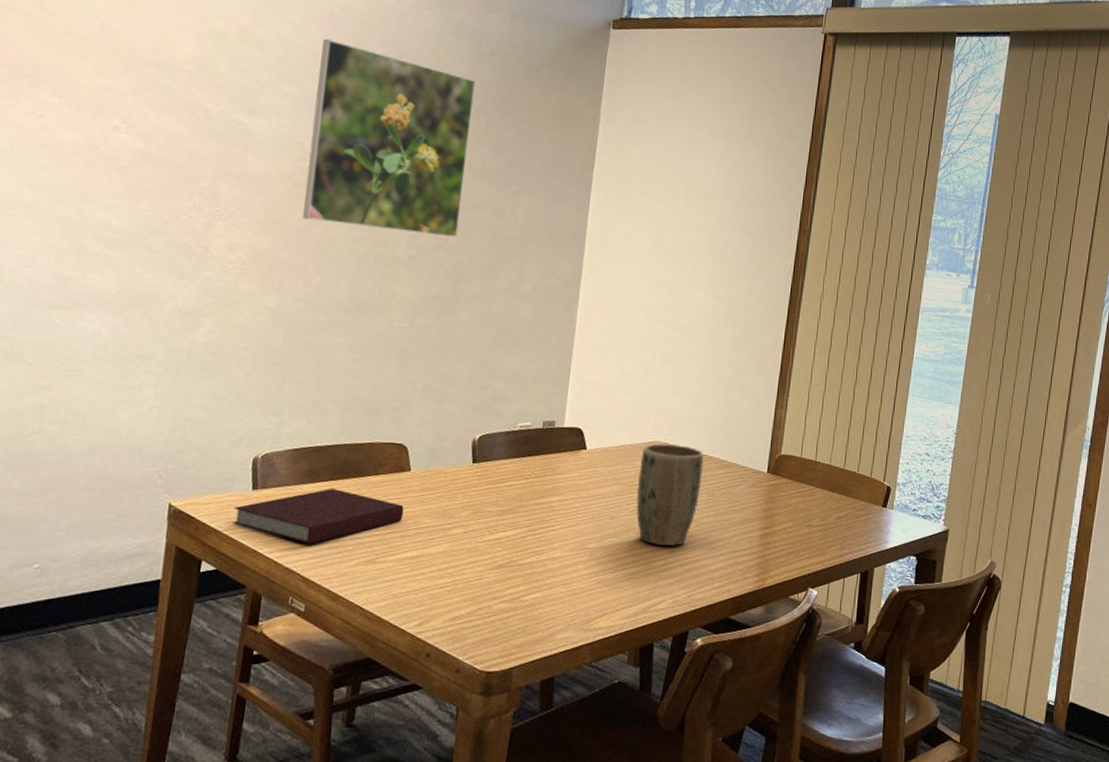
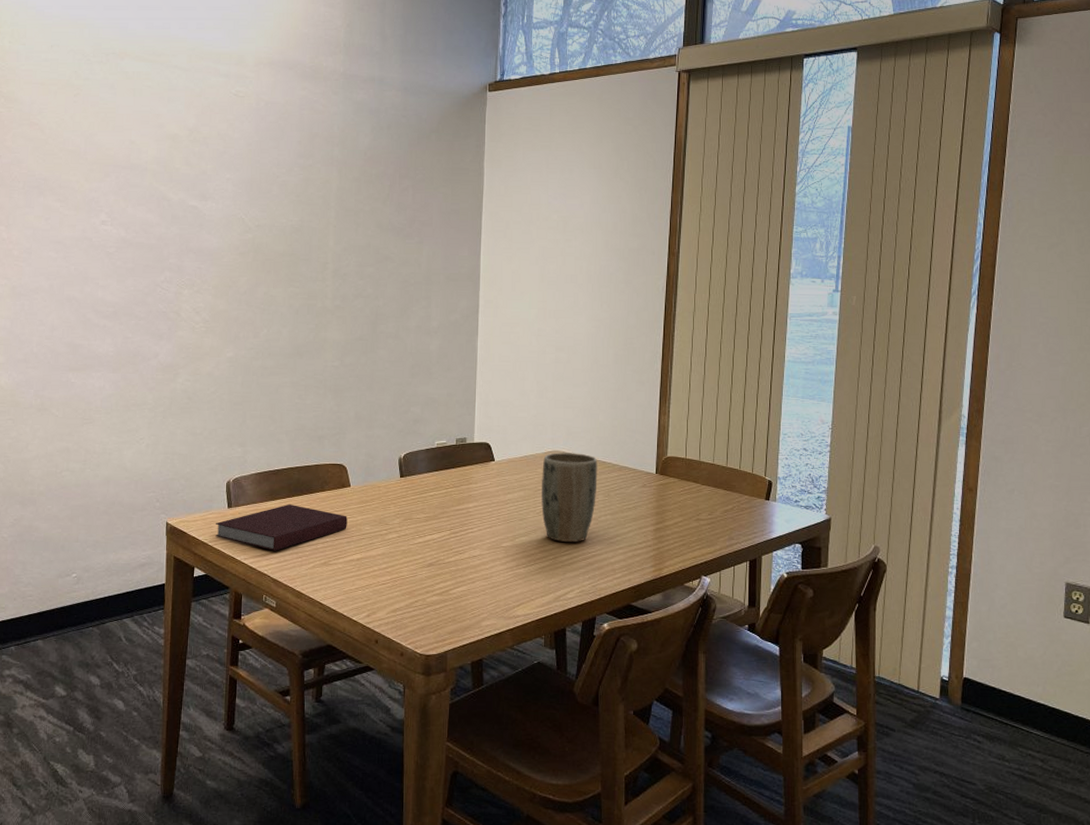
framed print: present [303,38,476,238] -> none [249,129,378,287]

